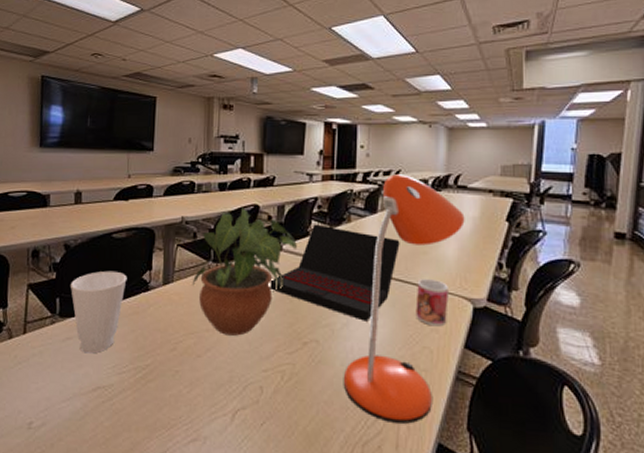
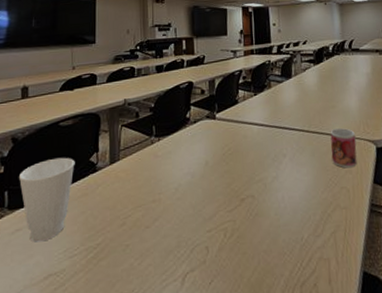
potted plant: present [192,206,297,336] -> none [137,84,228,203]
laptop: present [270,224,400,321] -> none [207,93,313,172]
desk lamp: present [343,174,465,424] -> none [278,44,361,260]

